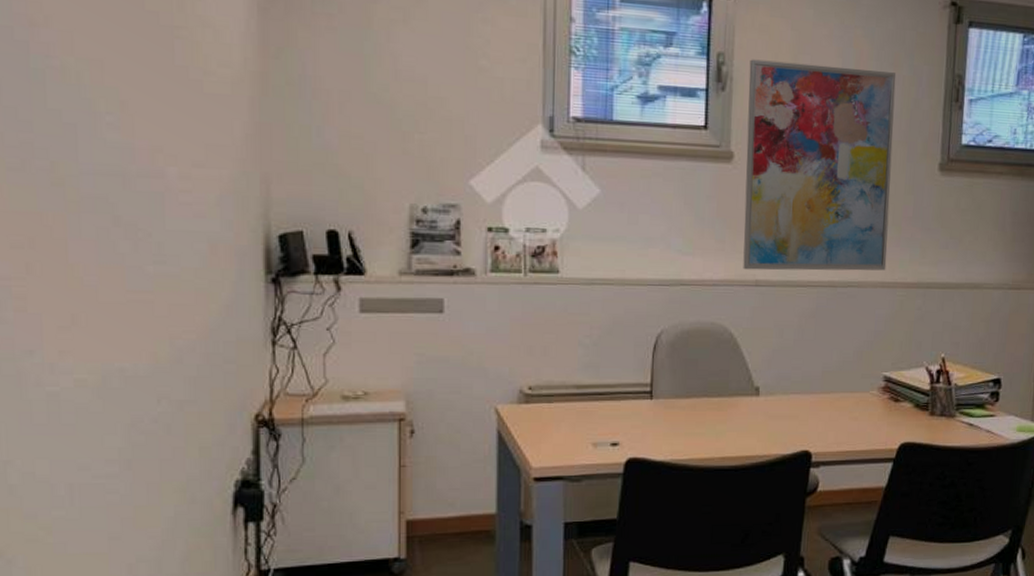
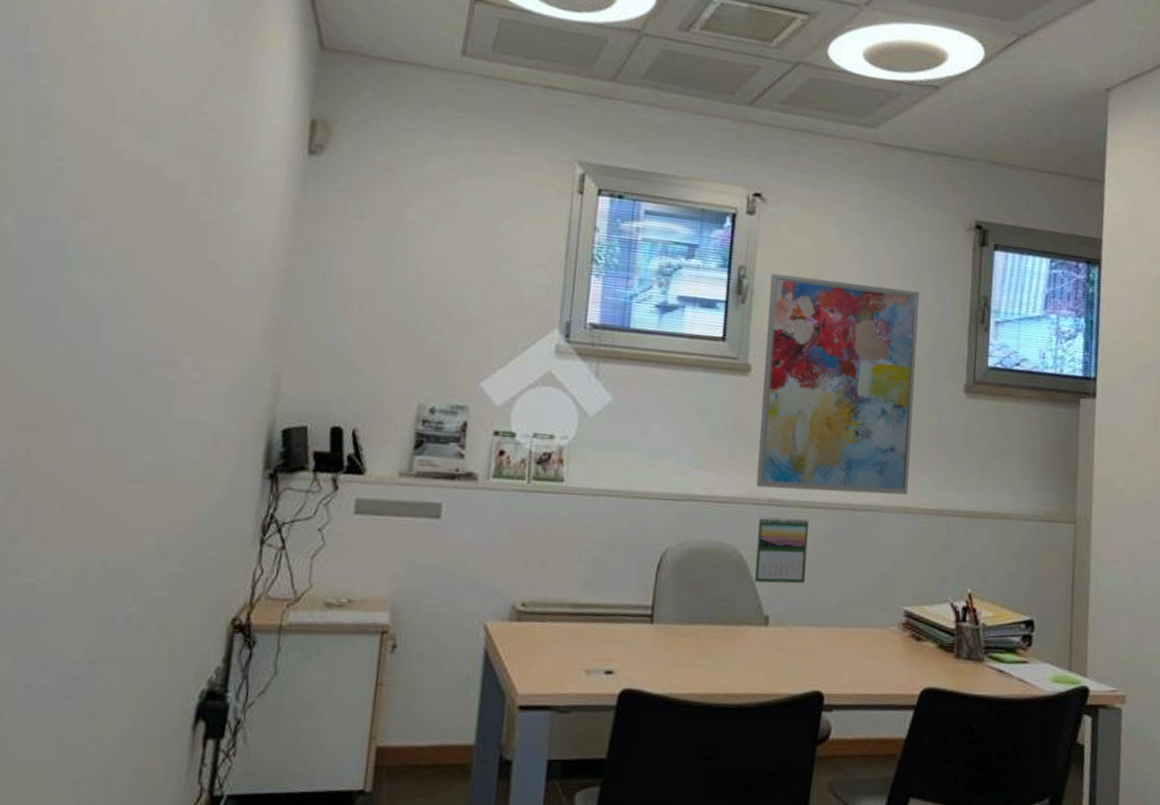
calendar: none [745,296,794,358] -> present [754,516,810,584]

